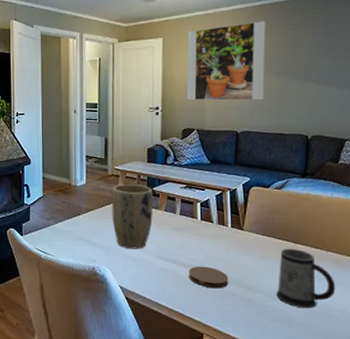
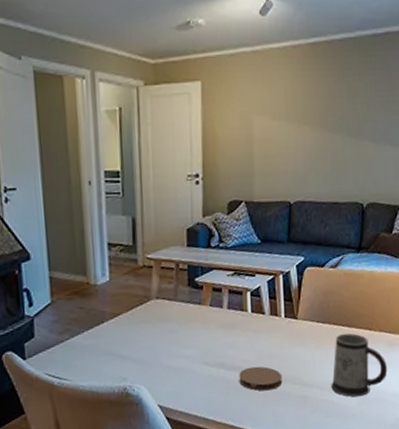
plant pot: present [111,185,154,249] -> none [144,276,196,358]
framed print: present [186,21,266,101] -> none [231,63,321,165]

